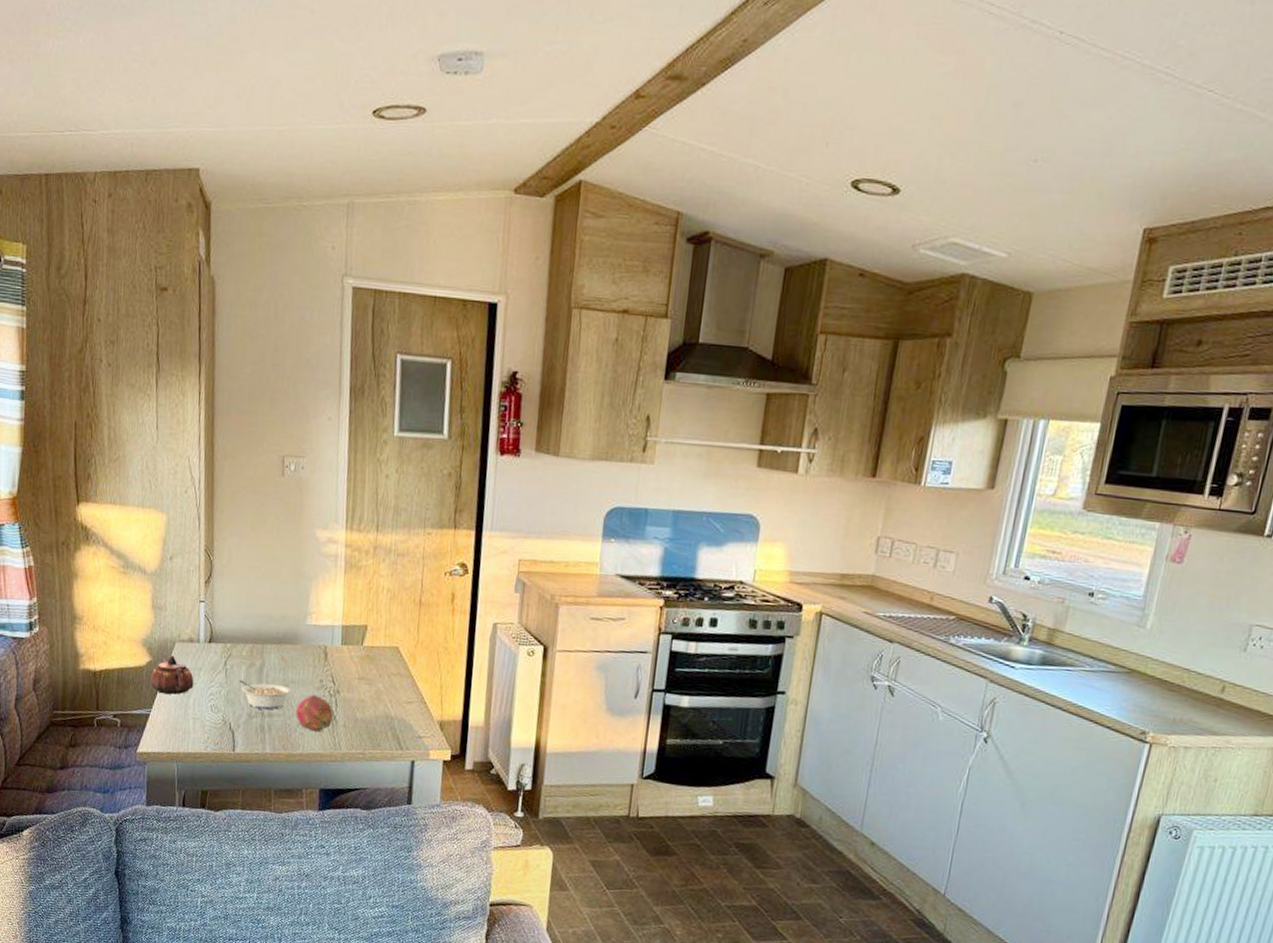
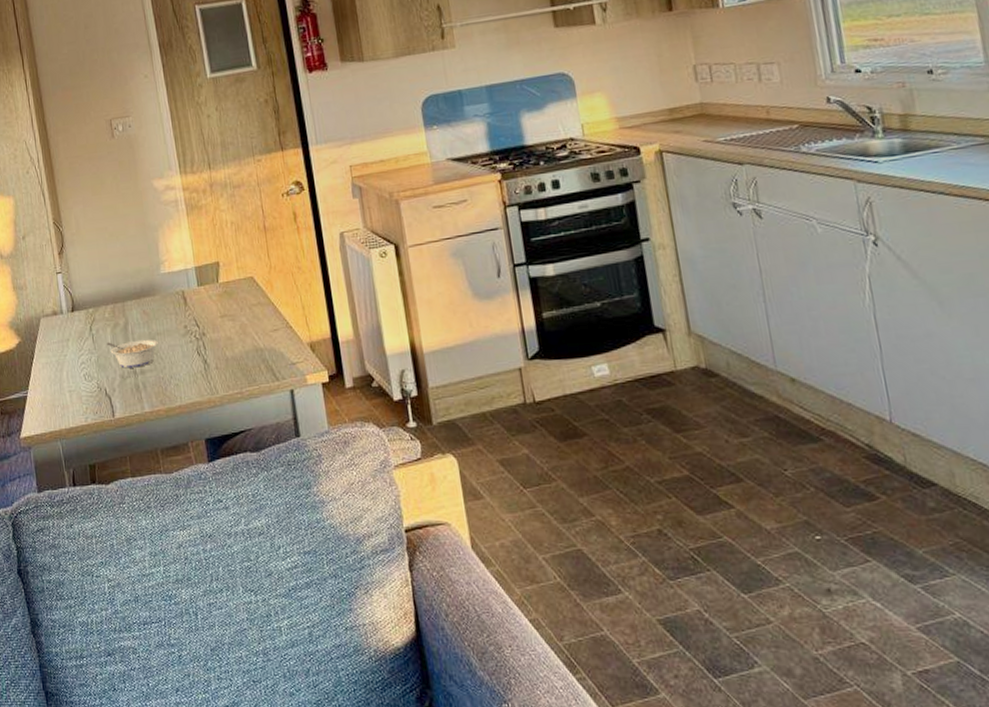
teapot: present [150,655,194,695] -> none [22,332,65,373]
fruit: present [295,694,333,732] -> none [165,341,204,380]

